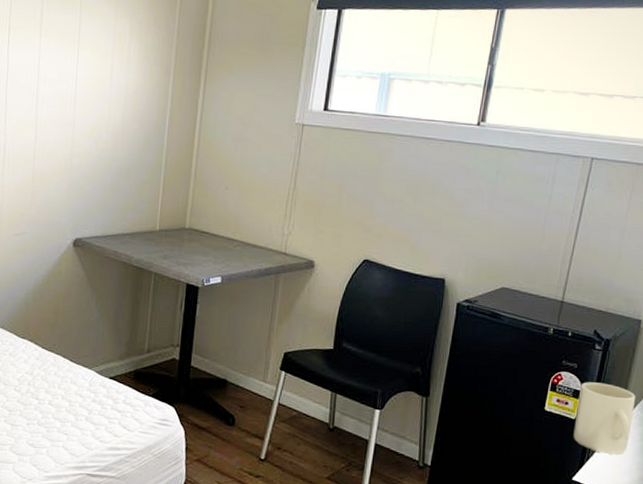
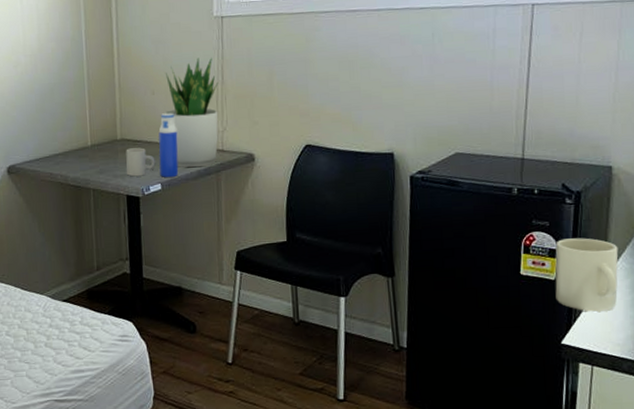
mug: none [189,238,219,267] -> present [125,147,156,177]
water bottle: none [222,209,245,273] -> present [158,113,179,178]
planter: none [235,160,291,267] -> present [165,57,219,168]

